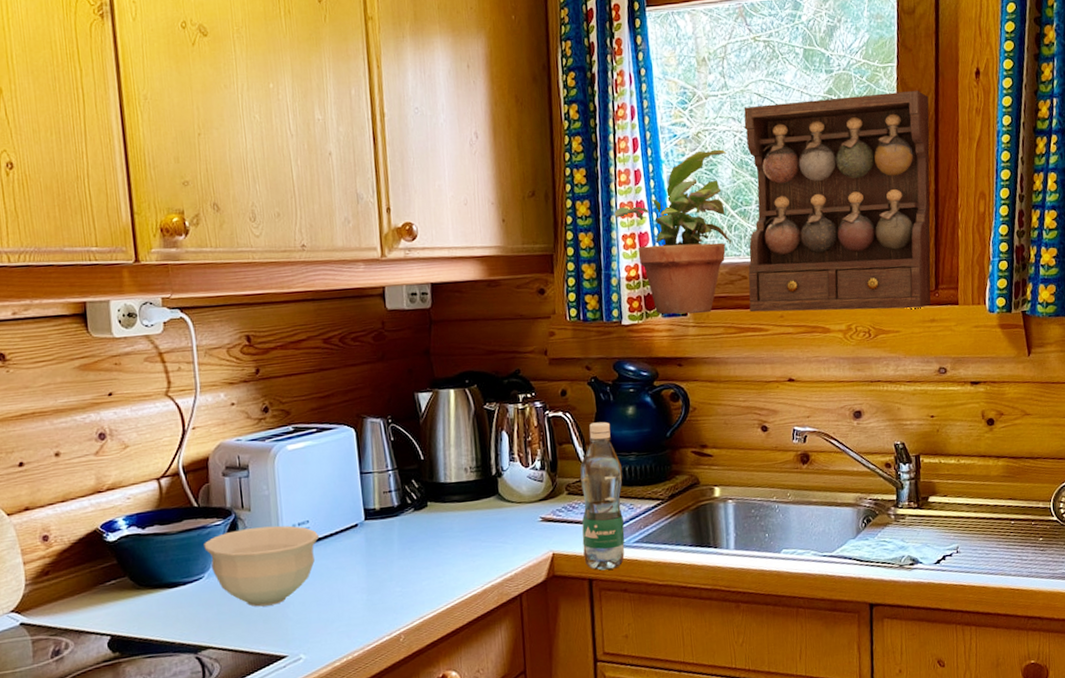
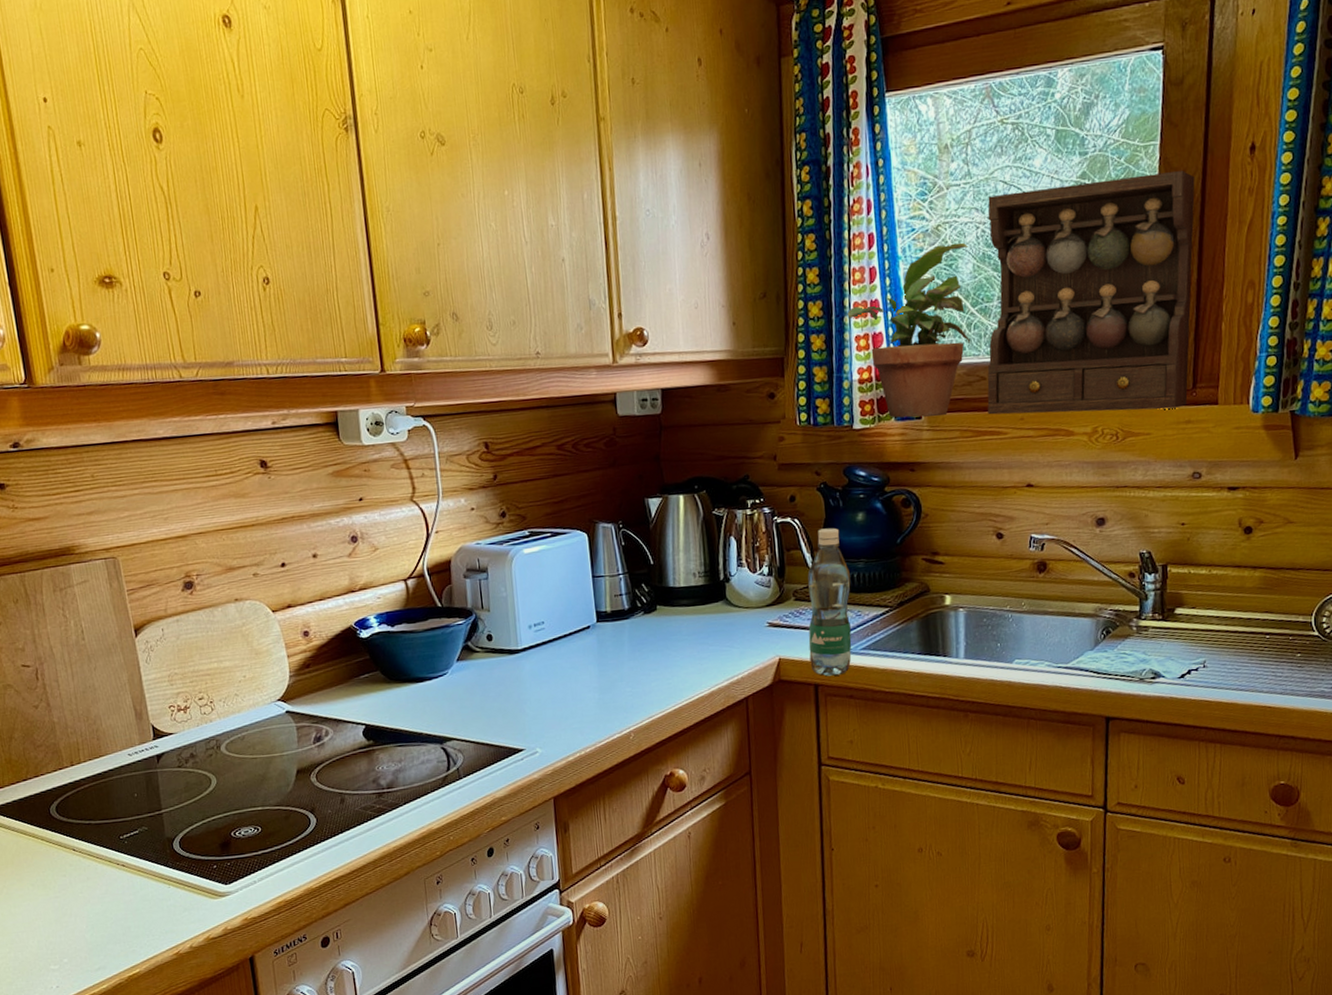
bowl: present [204,525,320,607] -> none [447,626,555,703]

